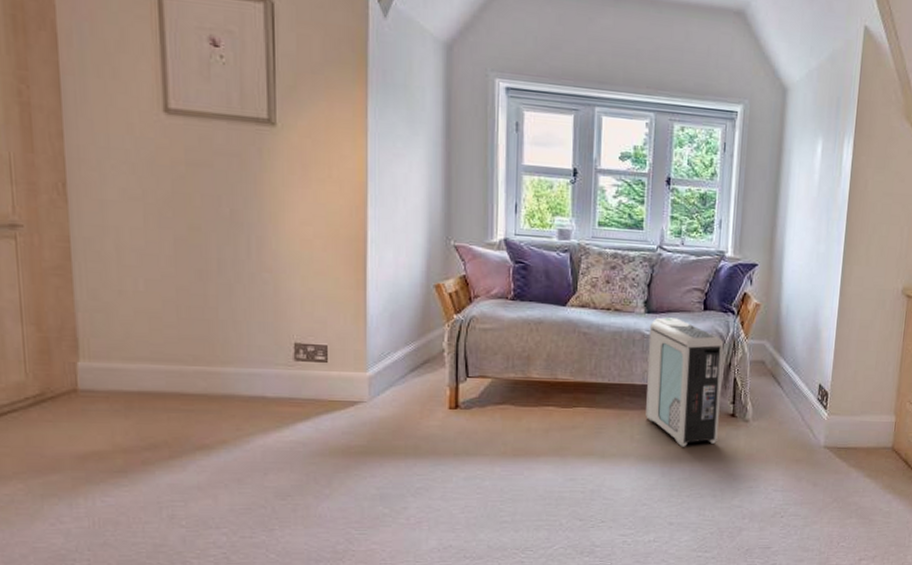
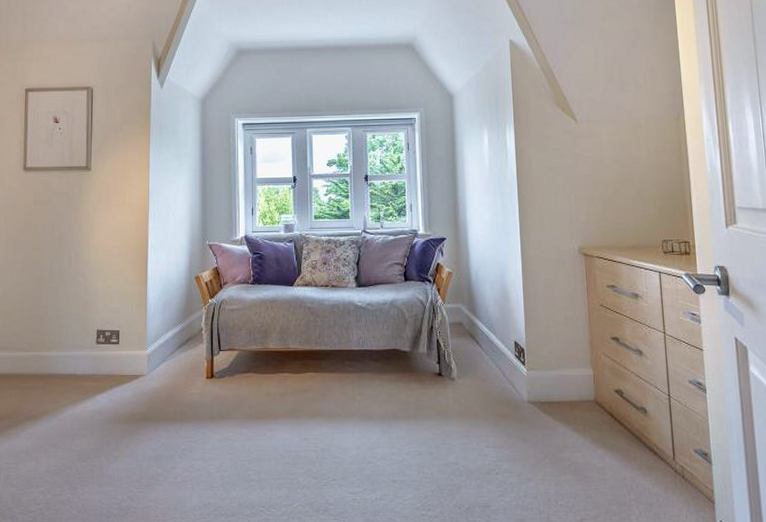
air purifier: present [646,317,724,447] -> none [361,289,428,406]

